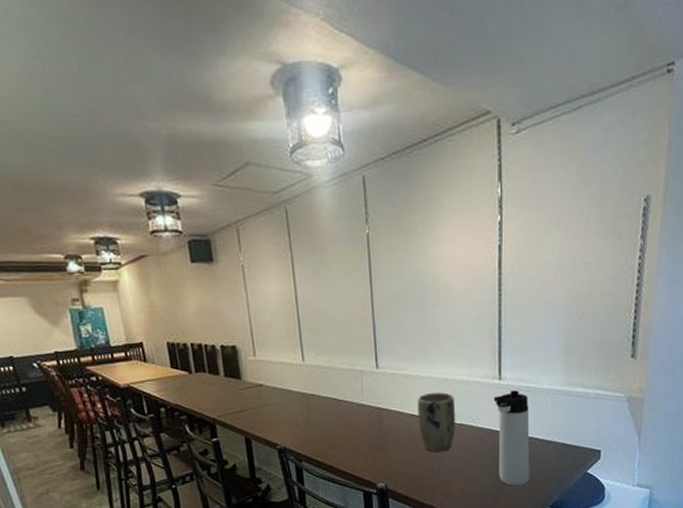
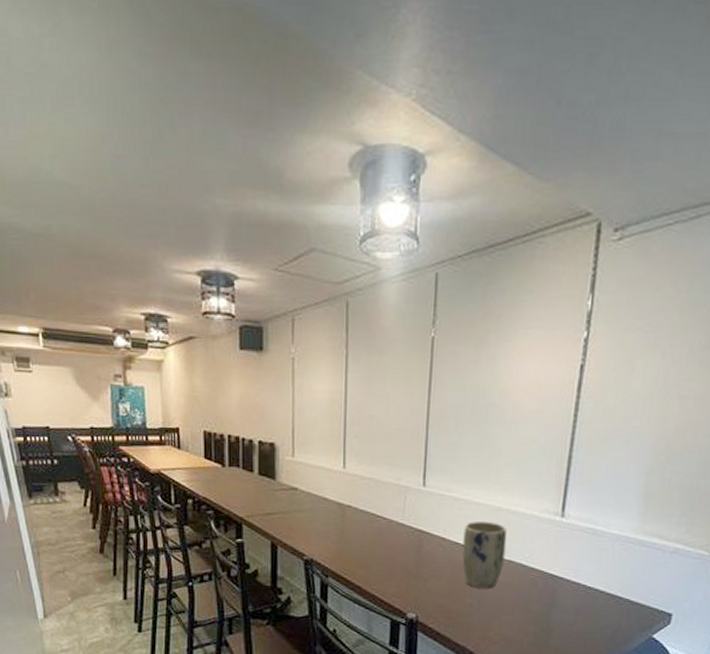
thermos bottle: present [493,390,530,486] -> none [546,531,593,641]

